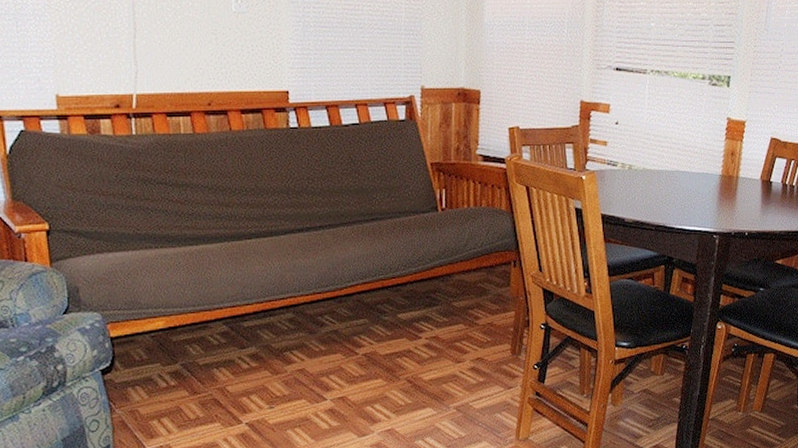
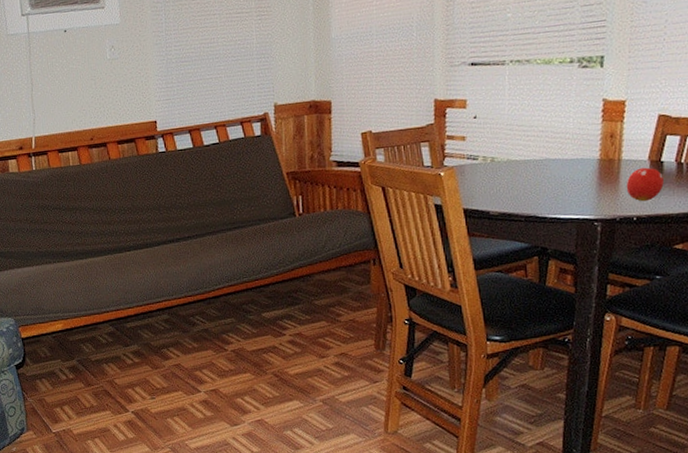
fruit: none [741,182,771,218] -> present [626,162,664,202]

